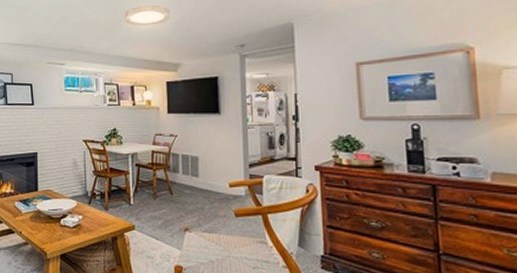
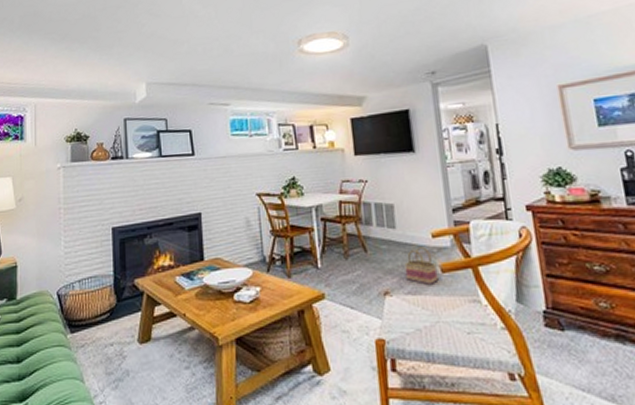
basket: none [204,194,232,226] -> present [404,247,439,285]

